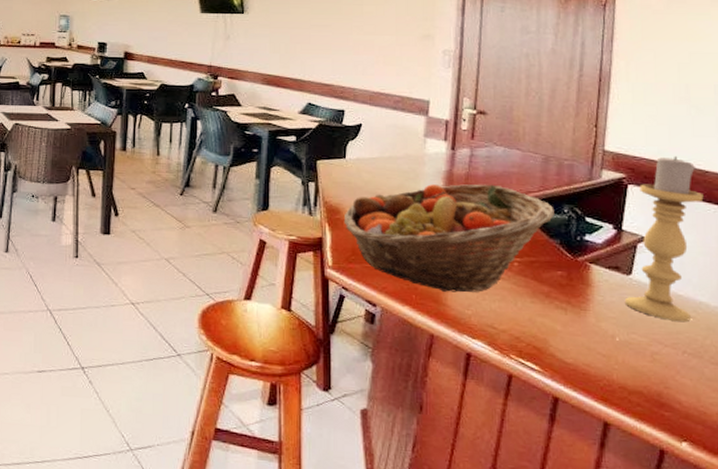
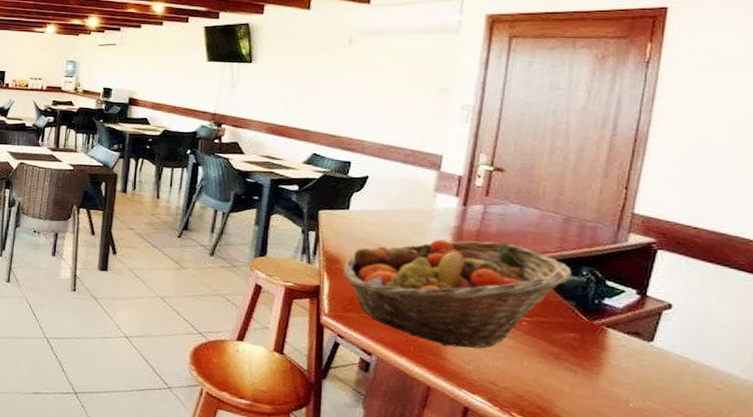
candle holder: present [624,155,704,322] -> none [642,222,745,394]

